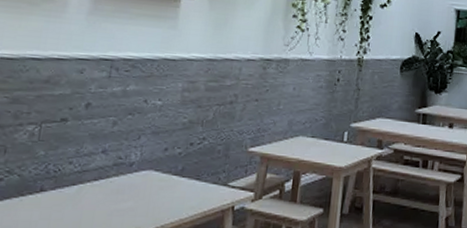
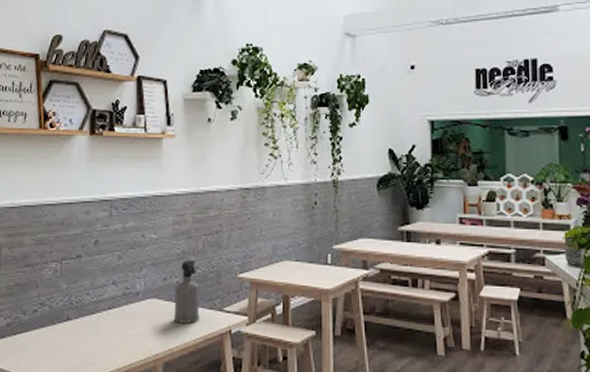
spray bottle: none [170,129,205,198] -> present [173,259,200,323]

